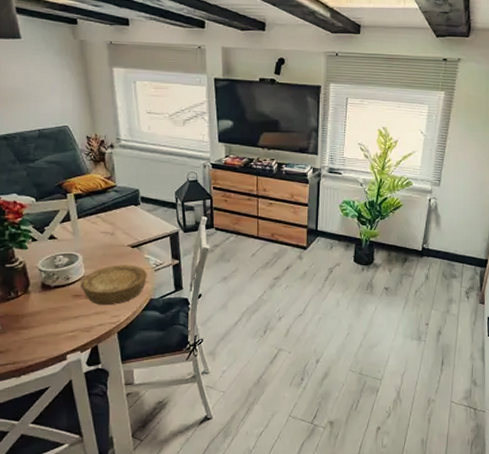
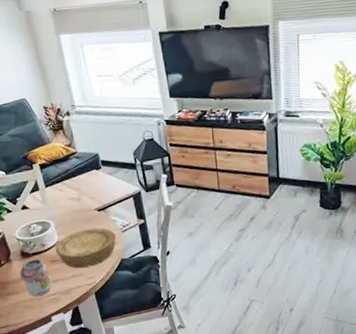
beverage can: none [36,292,72,333] -> present [19,259,52,297]

